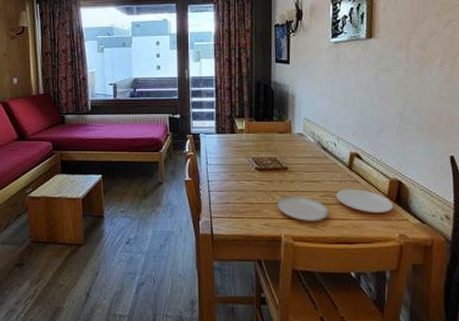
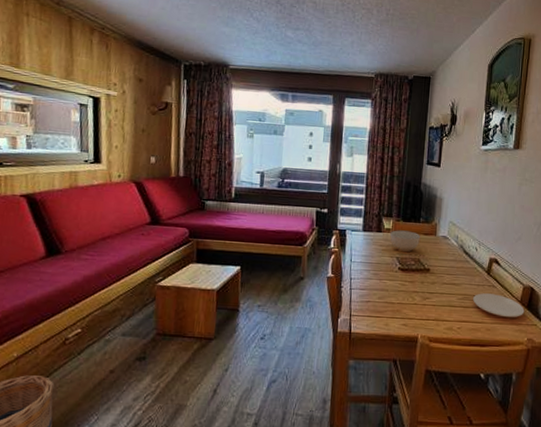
bowl: none [244,130,275,152] -> present [390,230,421,253]
plate: present [277,196,329,221] -> none [416,297,465,323]

